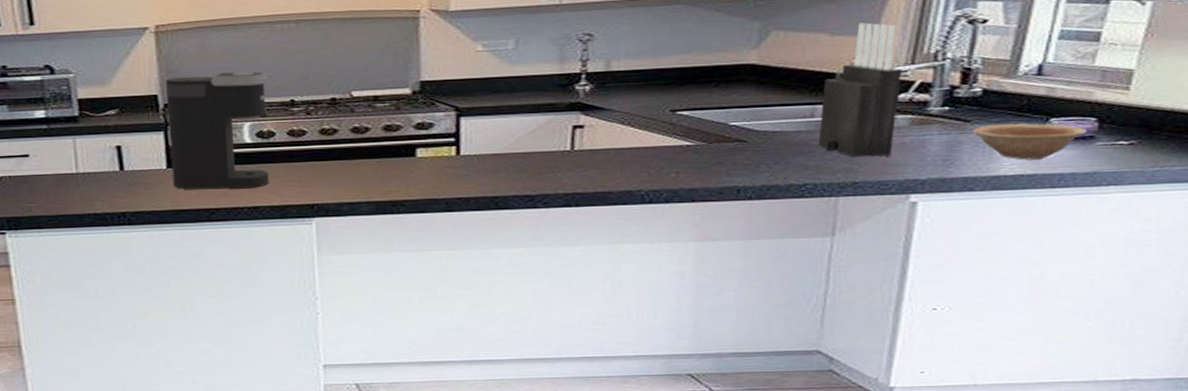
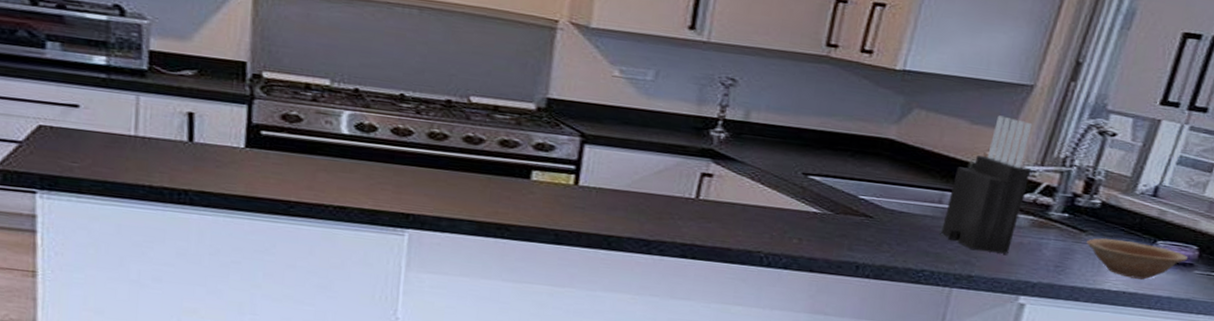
coffee maker: present [165,71,269,190] -> none [249,45,379,186]

